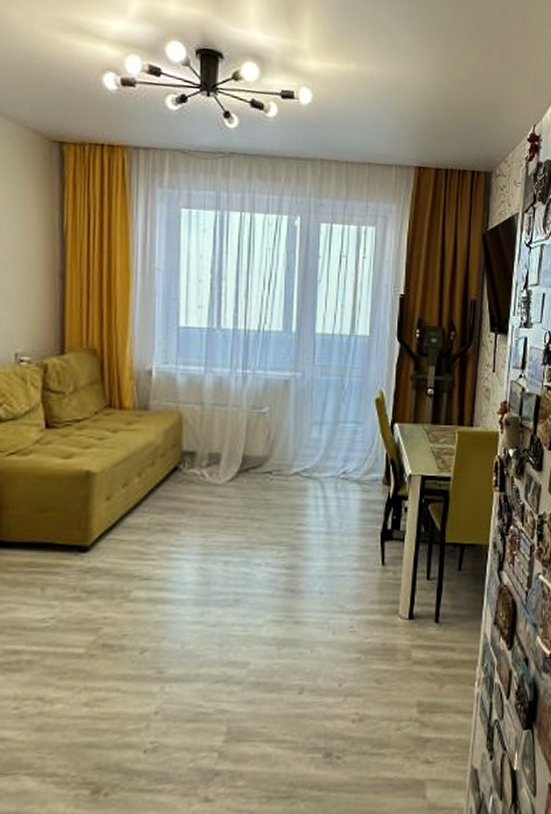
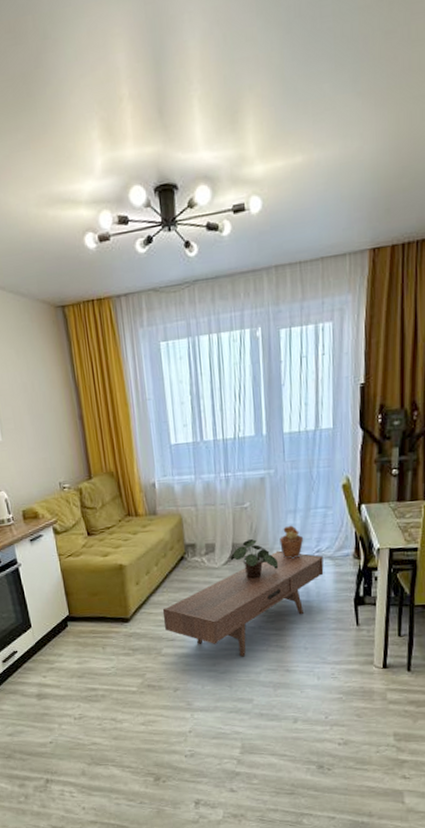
coffee table: none [138,468,349,604] -> present [162,550,324,657]
potted plant: none [238,452,297,502] -> present [230,539,279,579]
decorative container: none [301,439,329,479] -> present [279,525,304,559]

